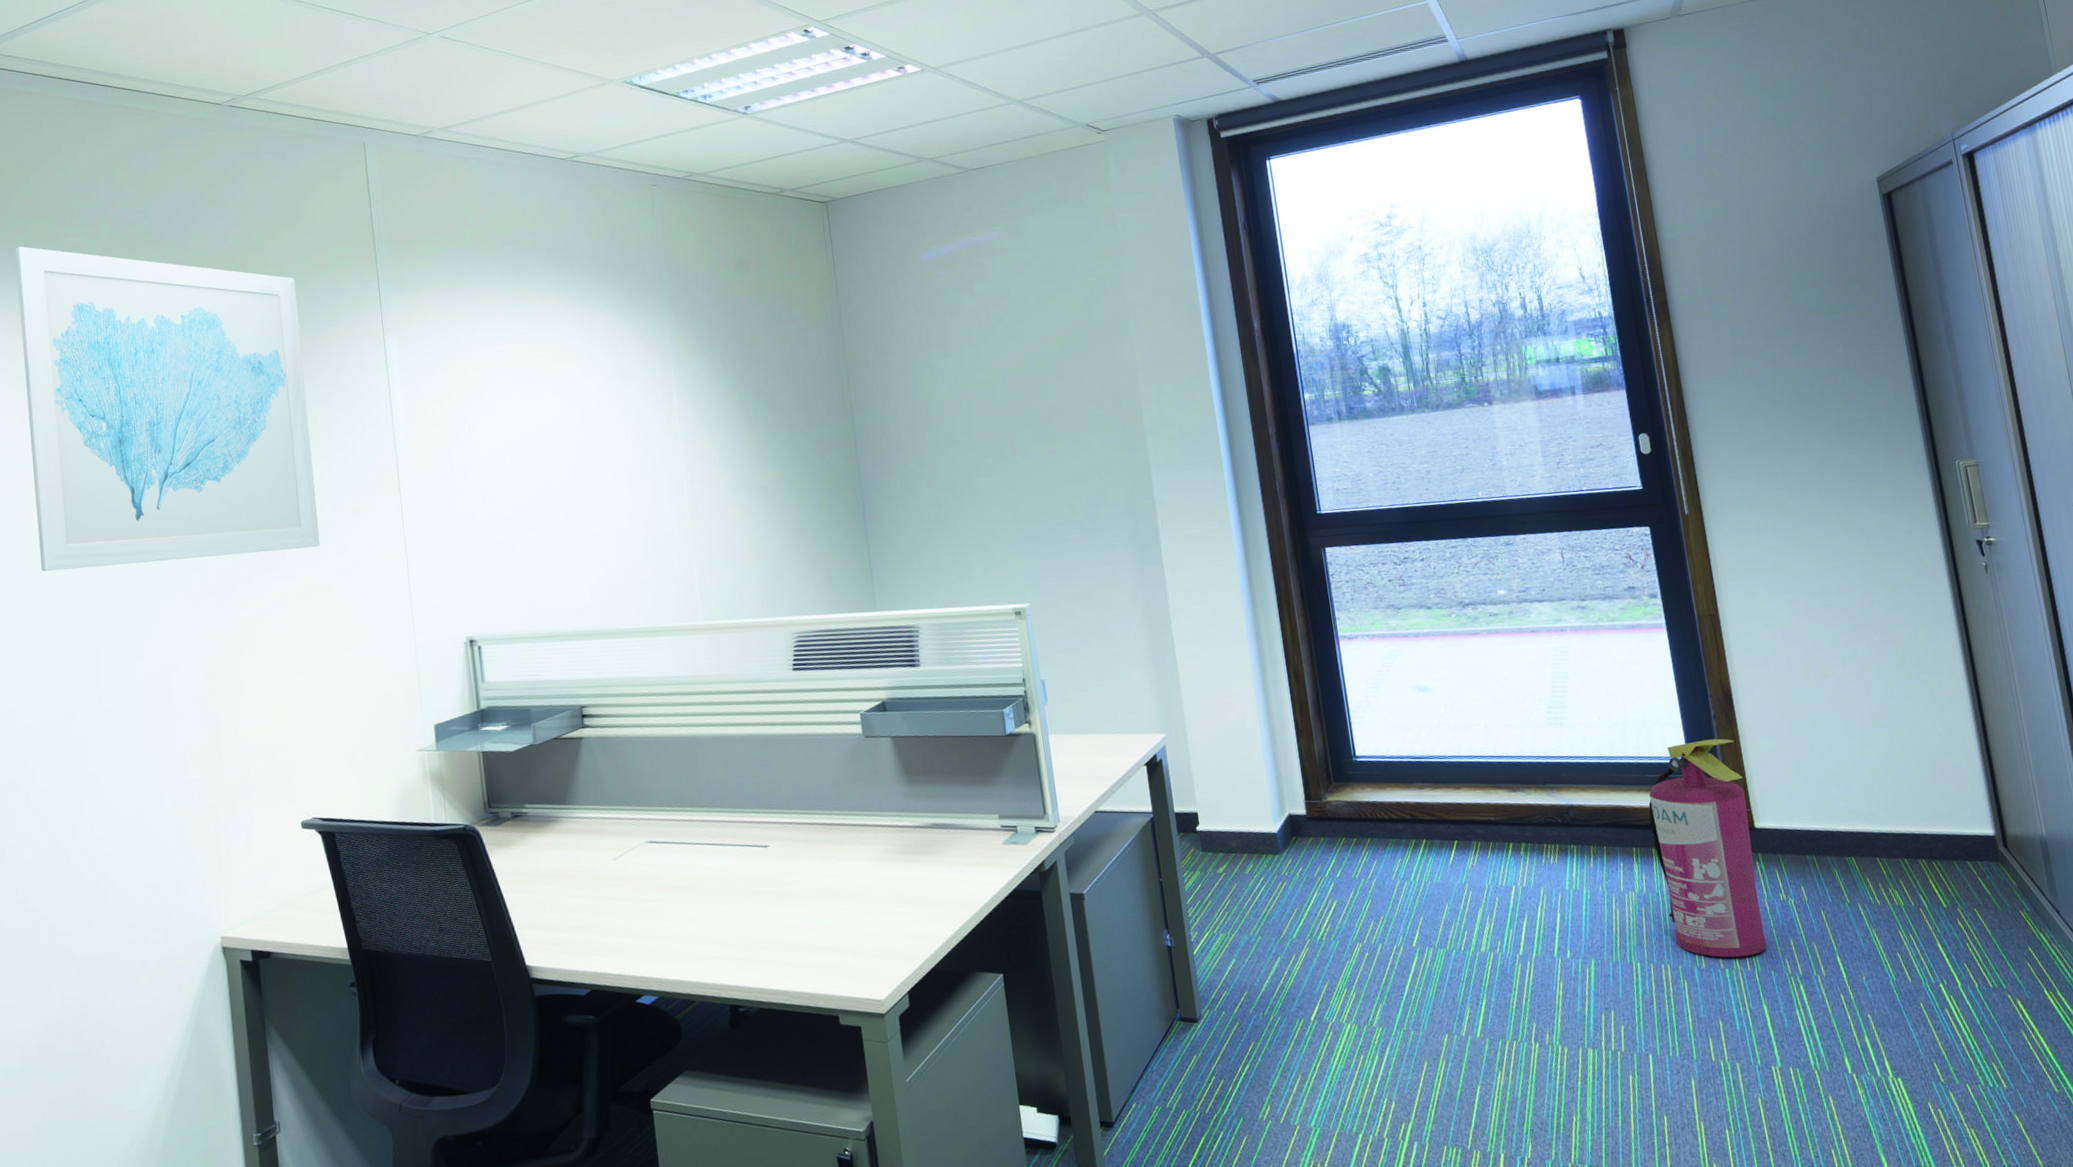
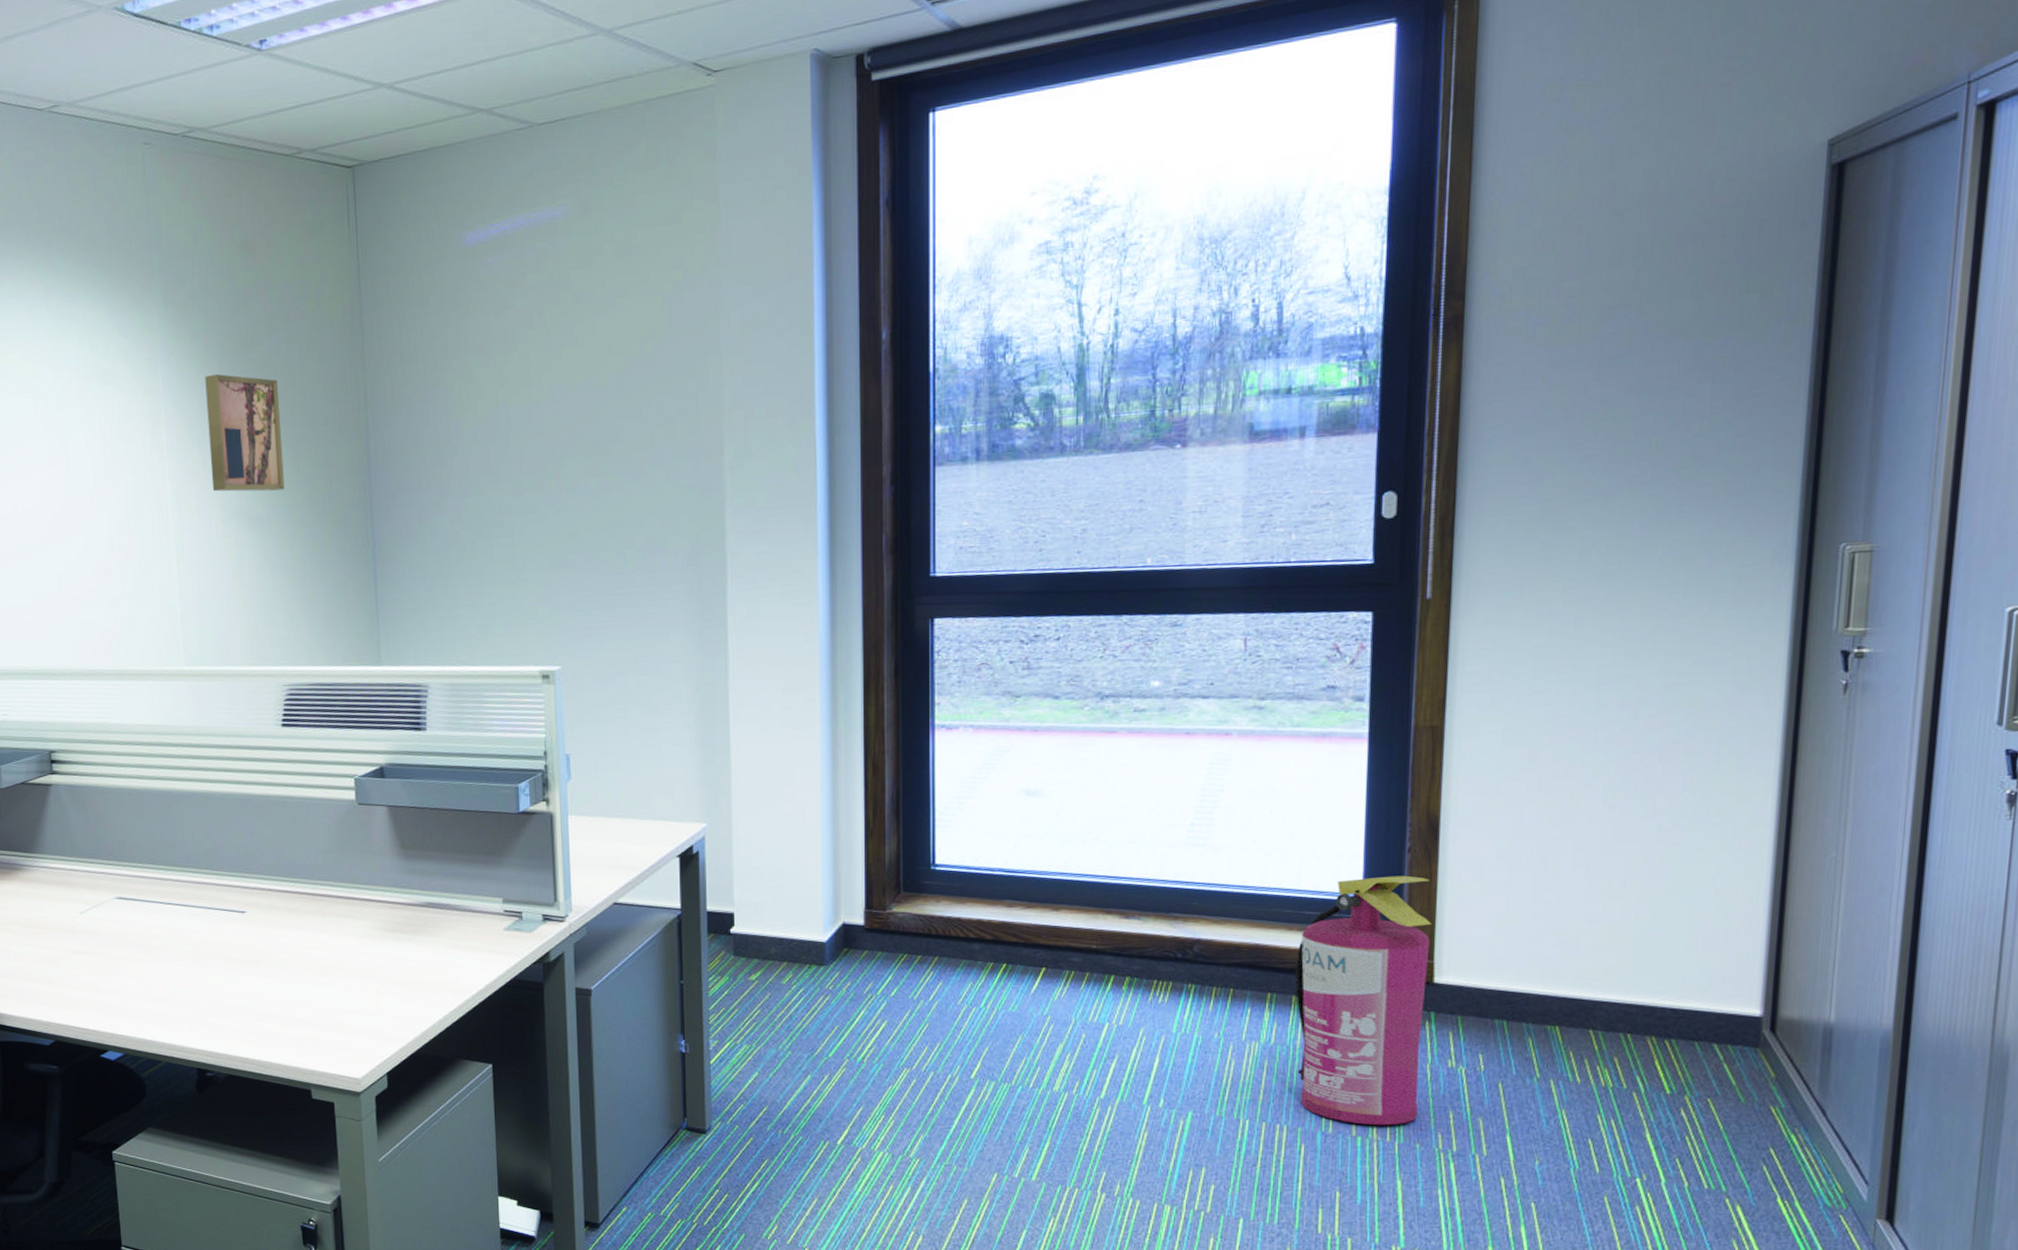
wall art: none [711,368,784,467] -> present [205,373,285,492]

